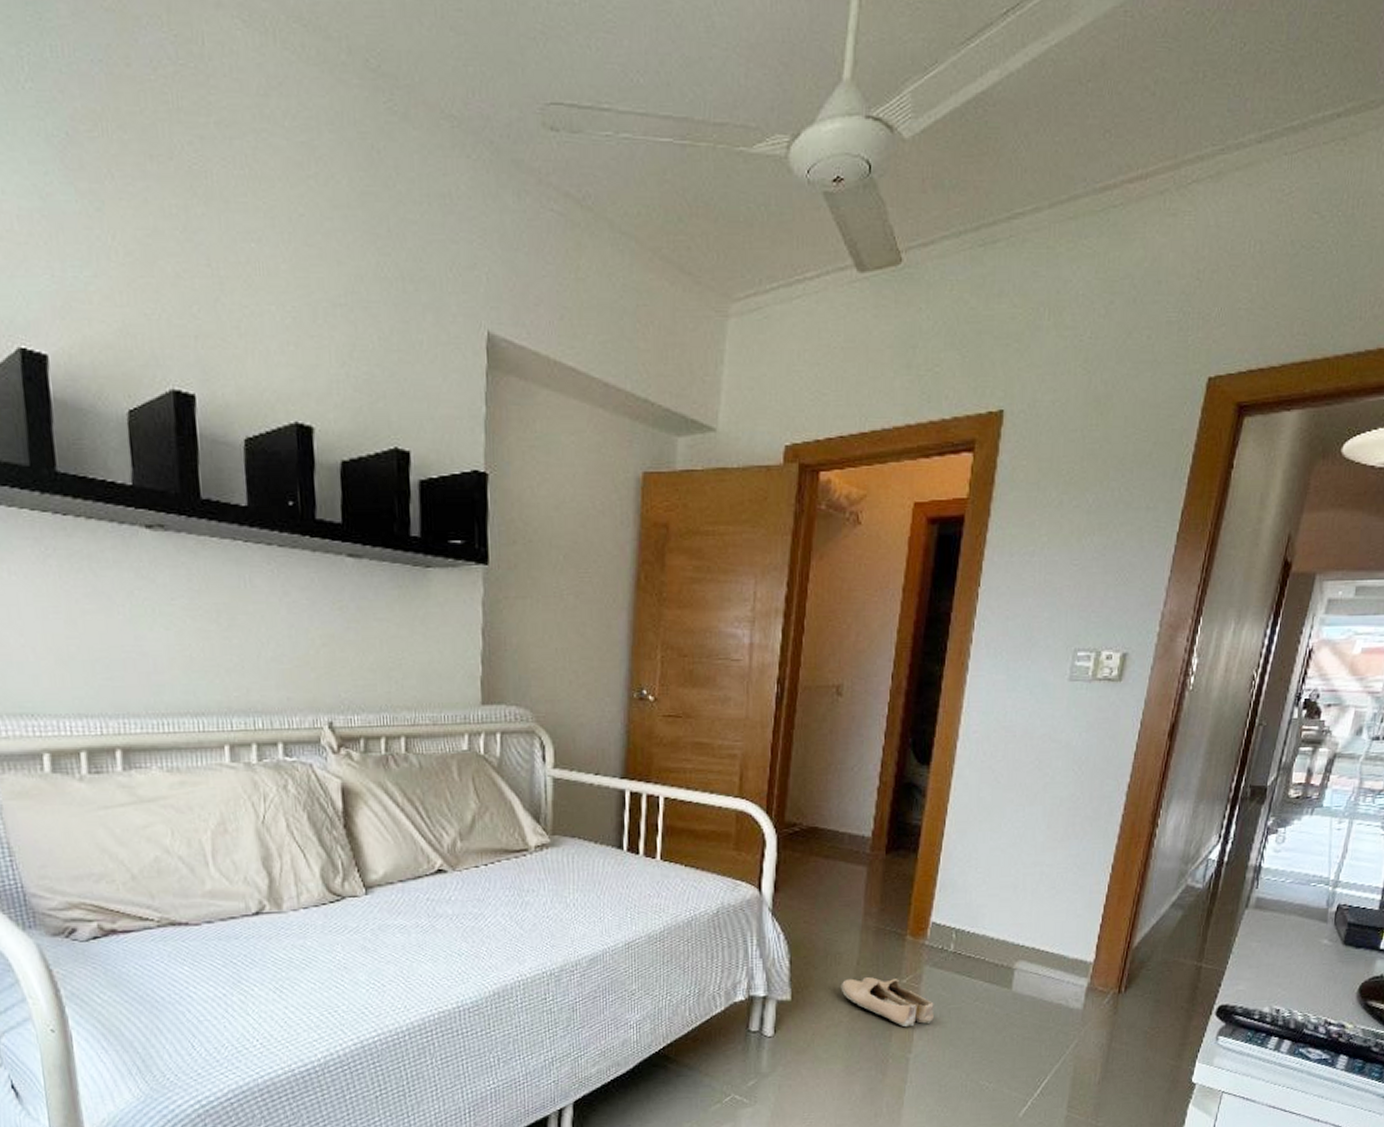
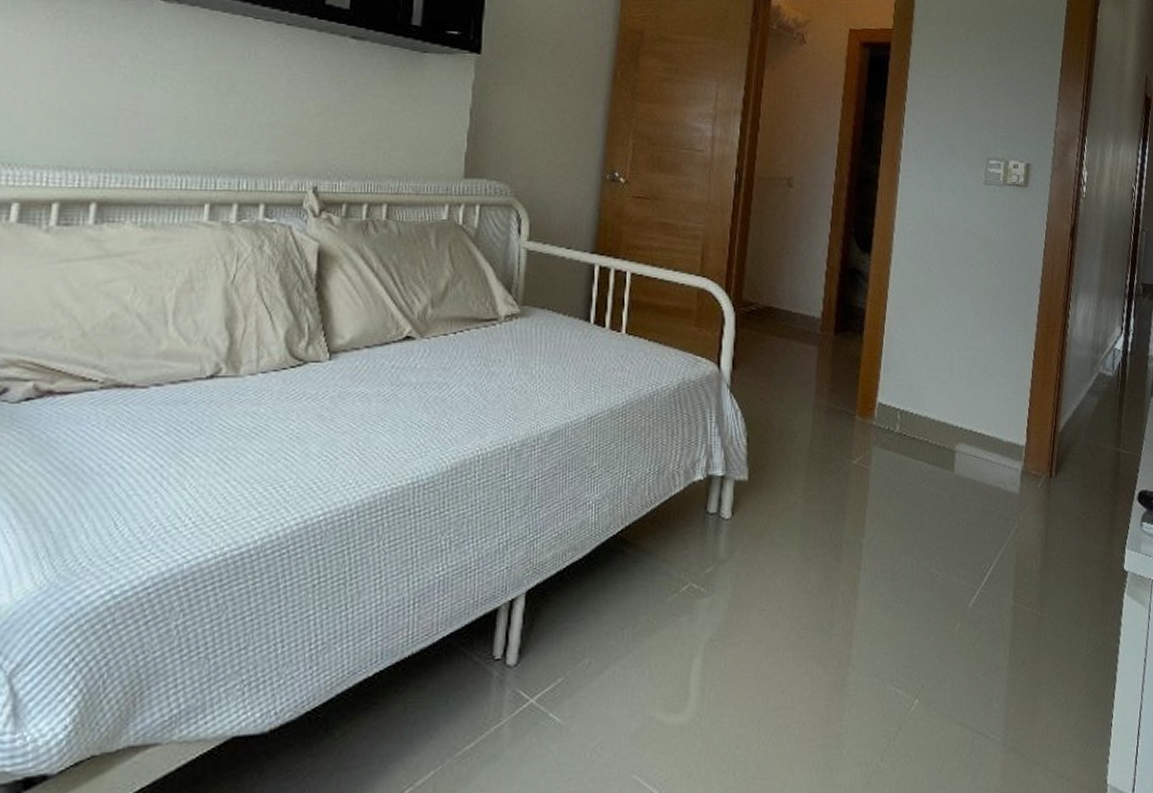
shoe: present [841,977,934,1028] -> none [795,457,884,510]

